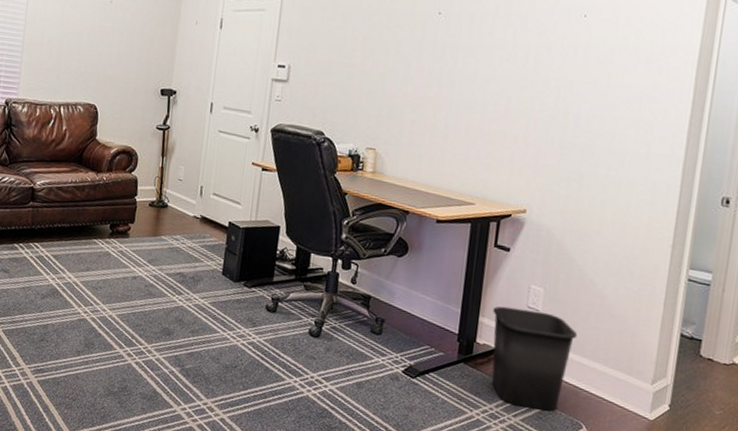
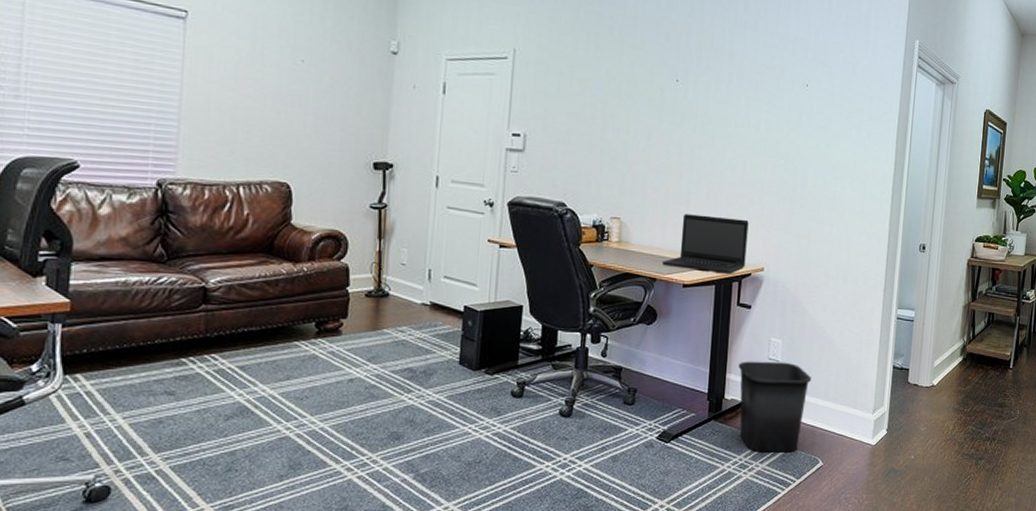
laptop: none [415,148,511,213] -> present [661,214,749,274]

